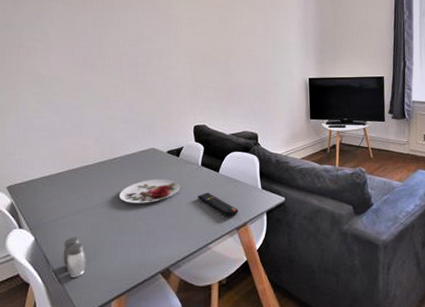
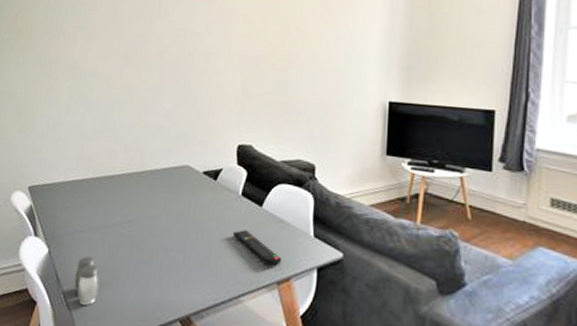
plate: present [120,179,180,204] -> none [143,202,214,231]

